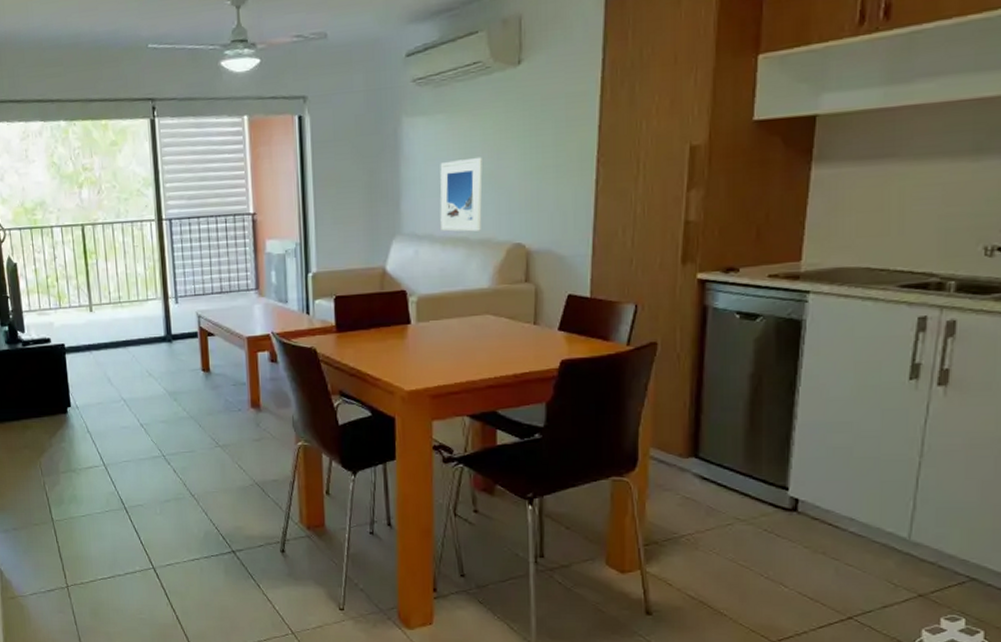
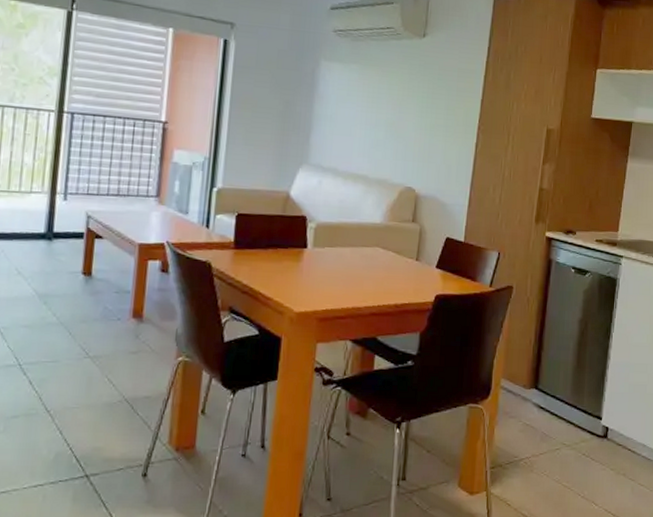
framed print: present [440,157,483,232] -> none [344,106,386,172]

